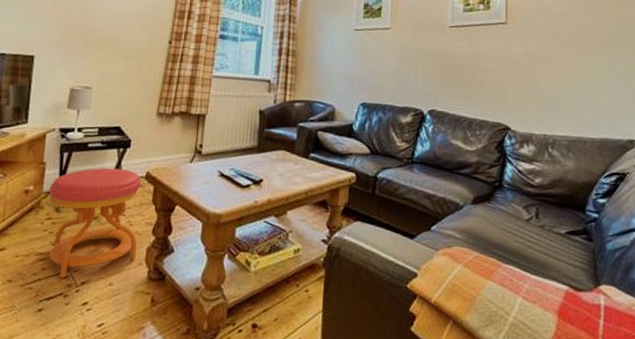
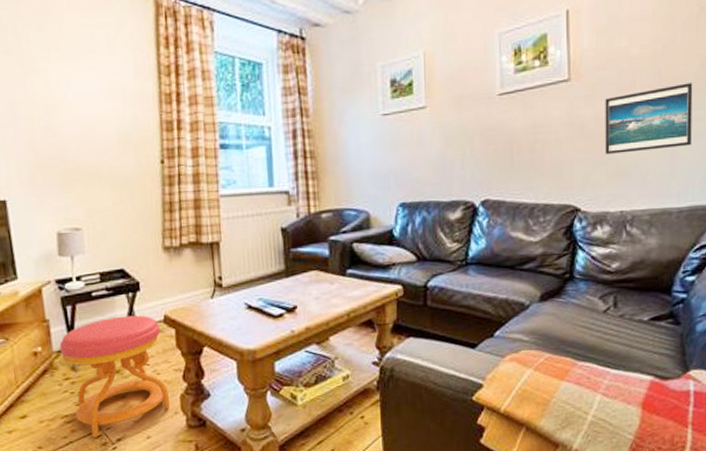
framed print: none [532,38,604,89] -> present [605,83,693,154]

